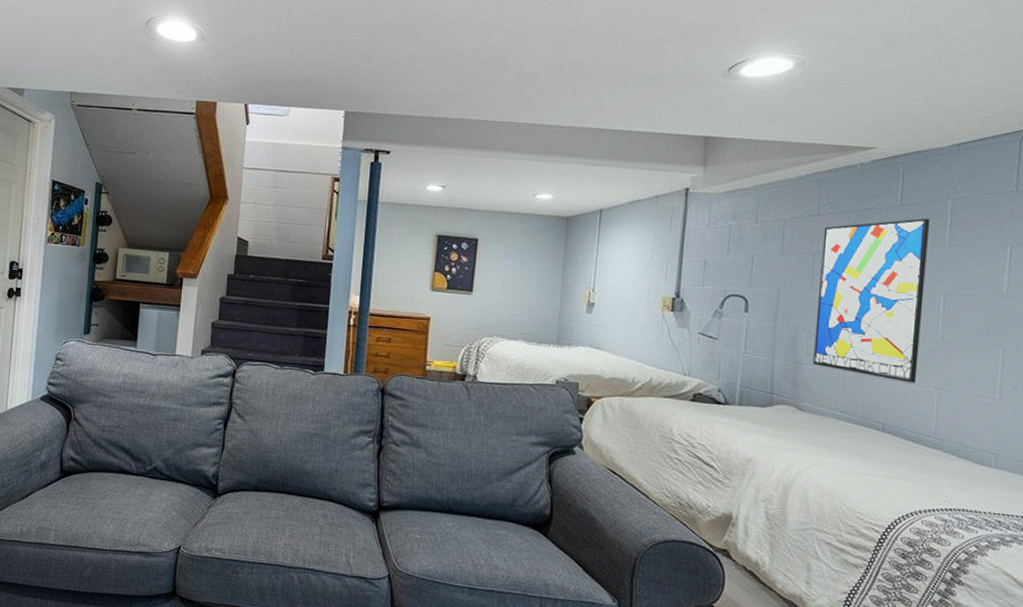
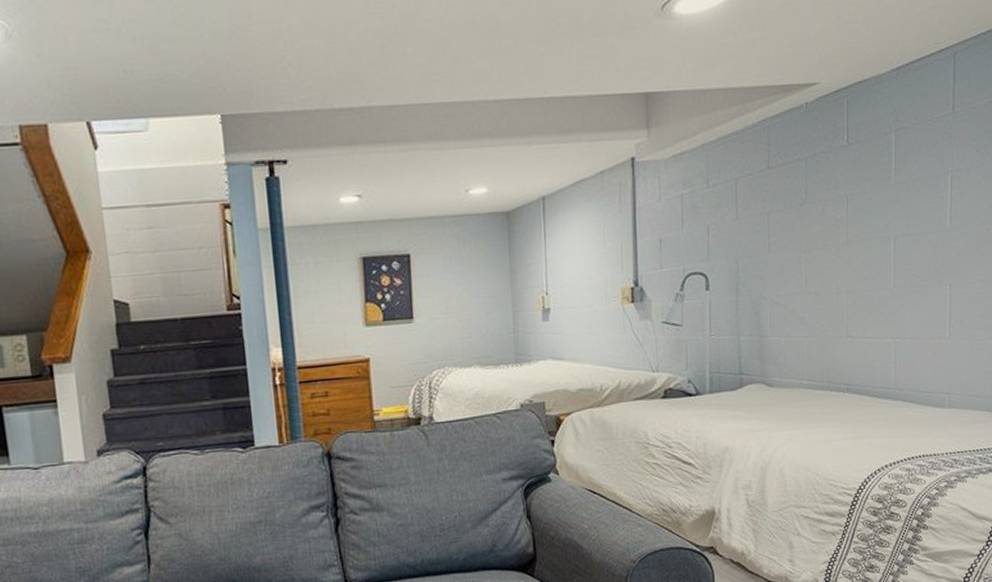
wall art: present [813,218,931,384] -> none [775,155,877,337]

